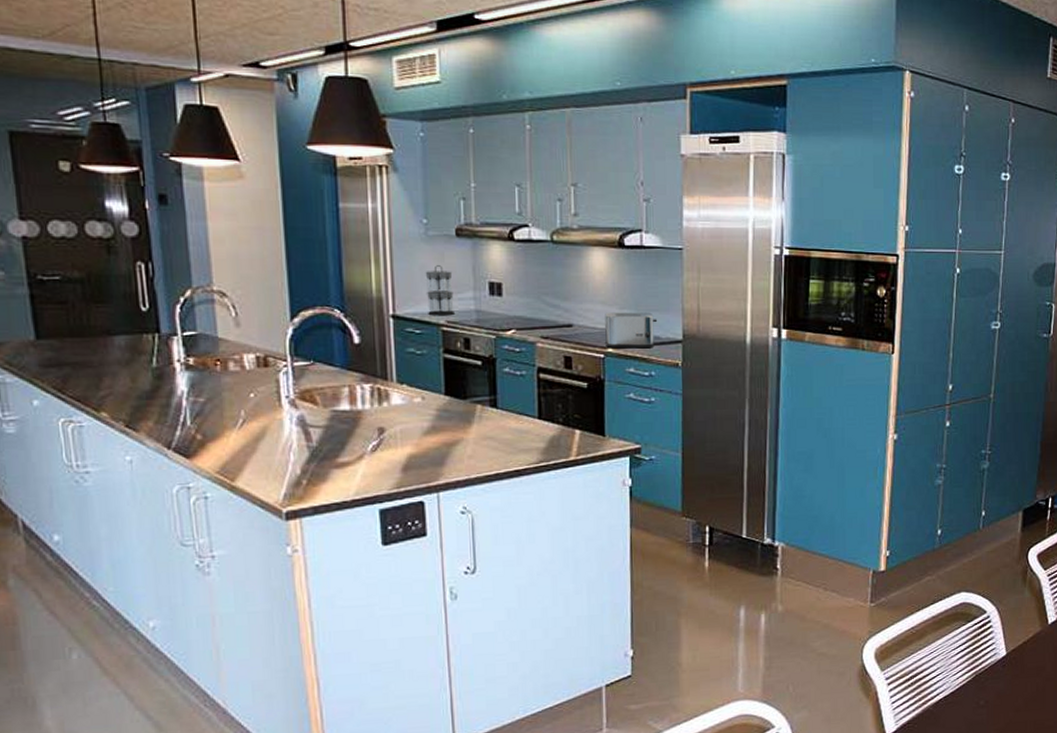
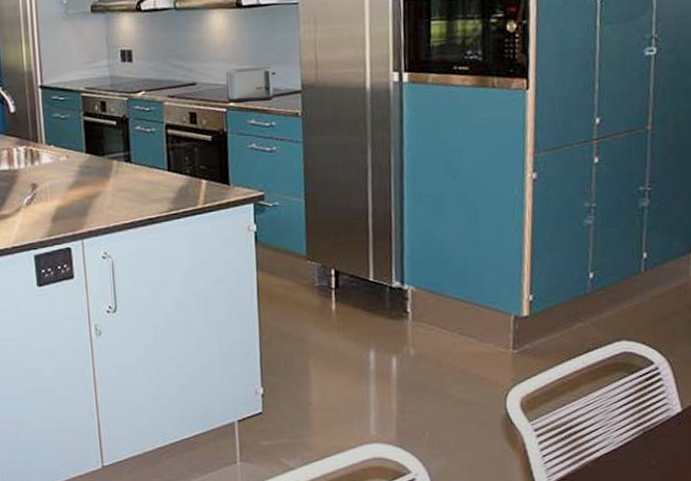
spice rack: present [426,265,454,316] -> none [67,39,92,84]

